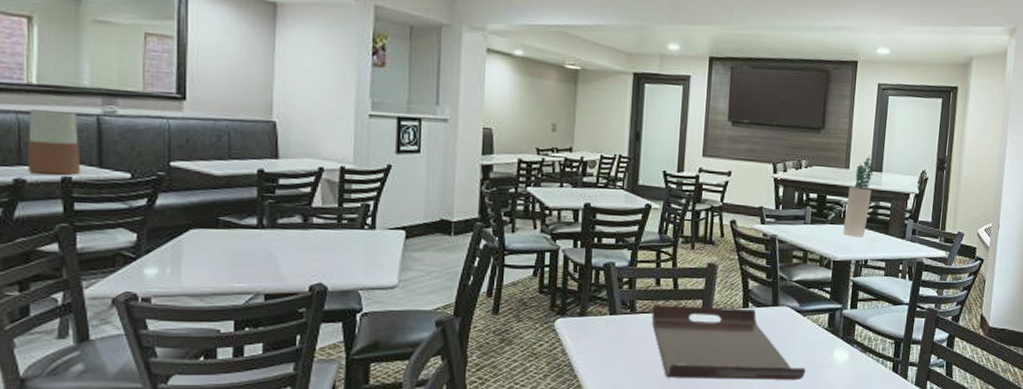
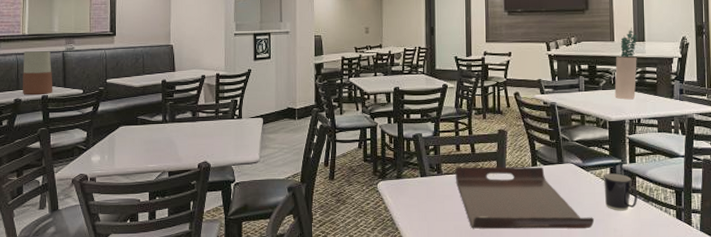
mug: none [819,319,855,362] -> present [604,173,638,211]

